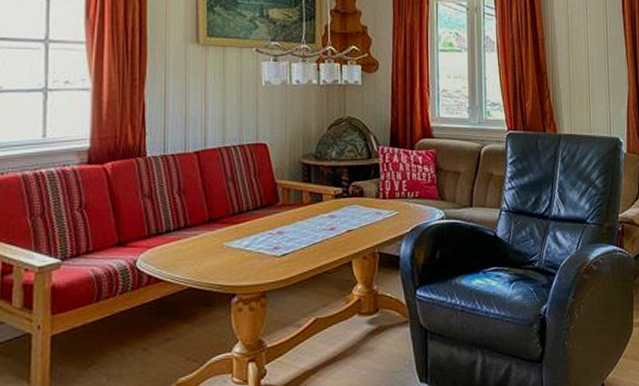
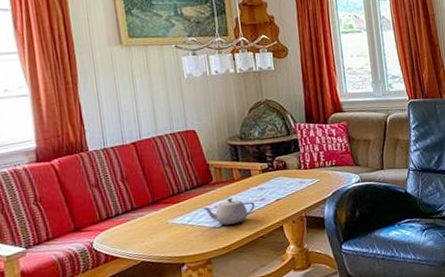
teapot: none [263,224,323,255] -> present [202,198,255,225]

